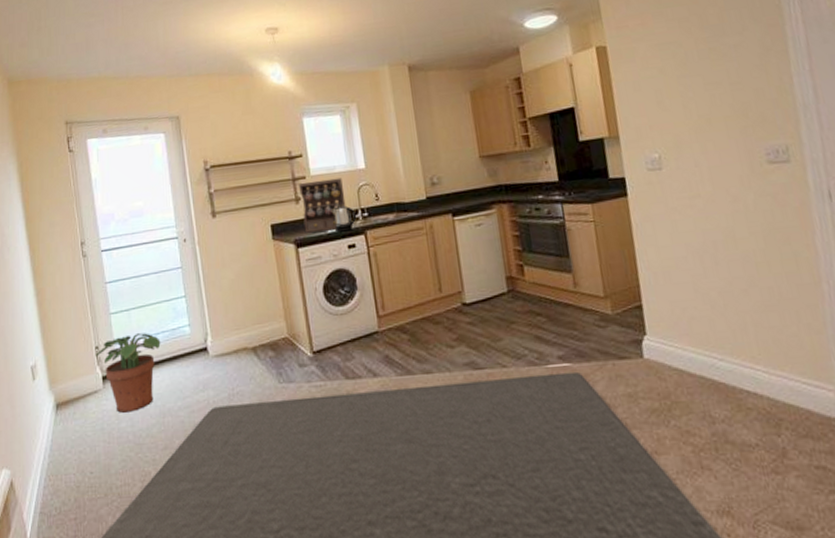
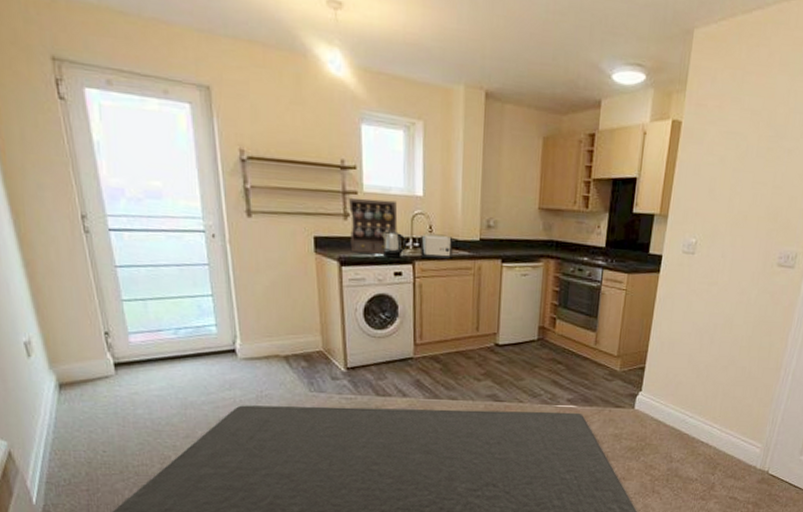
potted plant: present [95,332,161,413] -> none [104,324,183,401]
toaster: none [367,199,403,227] -> present [419,233,456,260]

